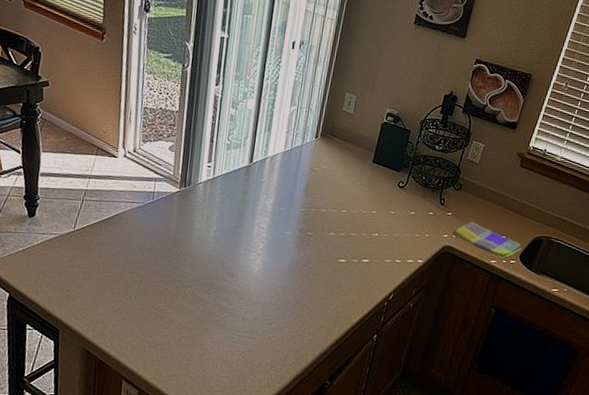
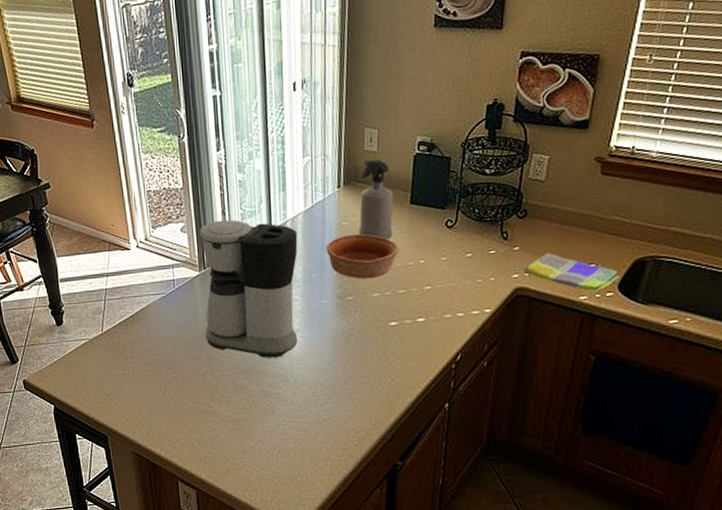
coffee maker: none [174,146,274,277] -> present [200,219,298,358]
bowl: none [296,179,358,220] -> present [326,233,400,279]
spray bottle: none [326,119,361,189] -> present [358,159,394,240]

